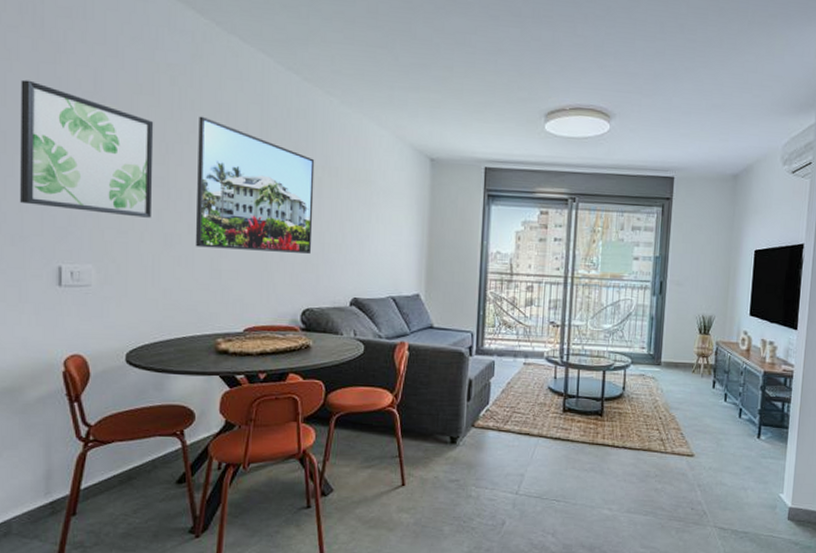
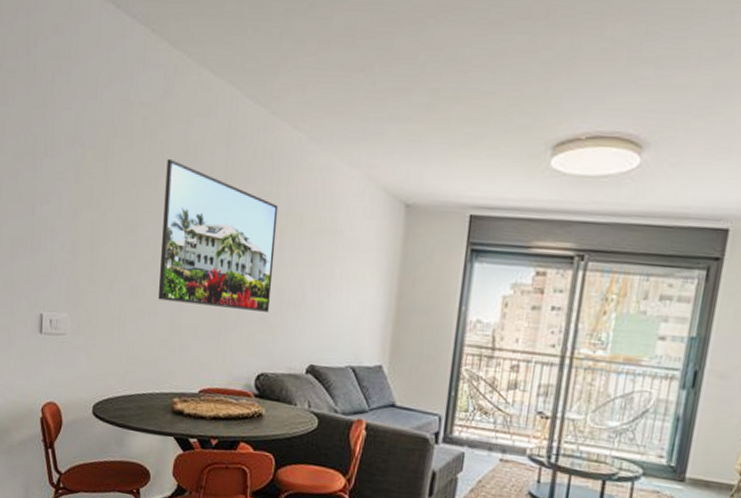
wall art: present [20,79,154,218] -> none [12,126,126,268]

